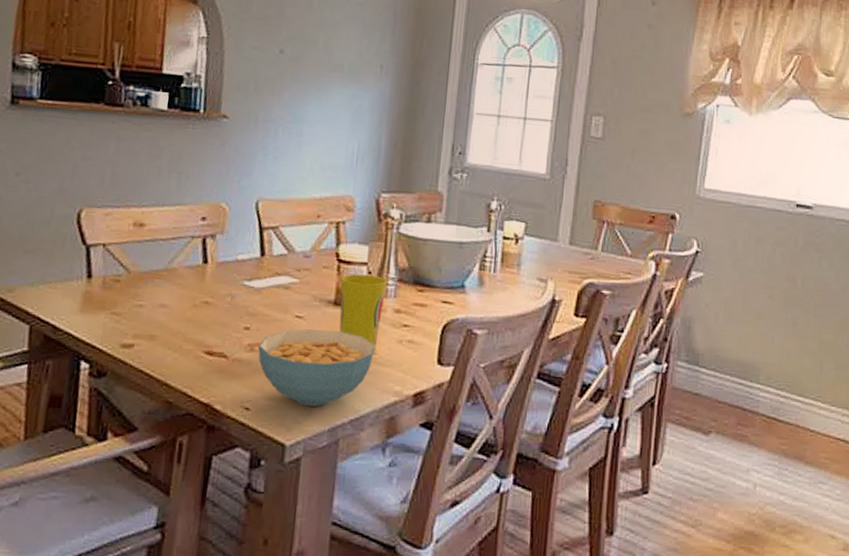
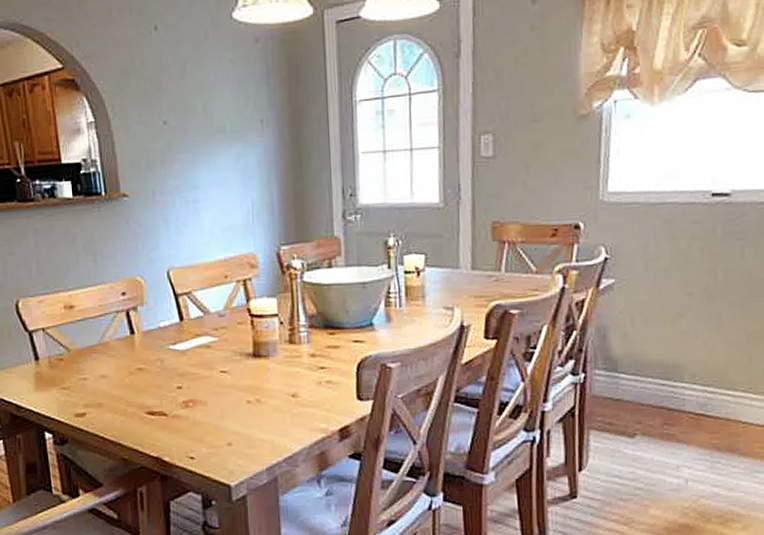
cereal bowl: present [258,328,375,406] -> none [192,380,297,450]
cup: present [339,274,387,350] -> none [256,325,299,393]

